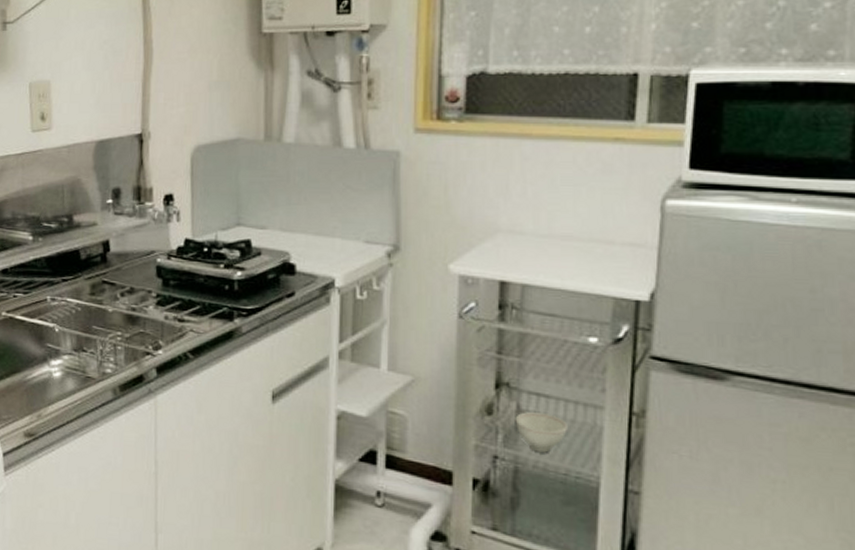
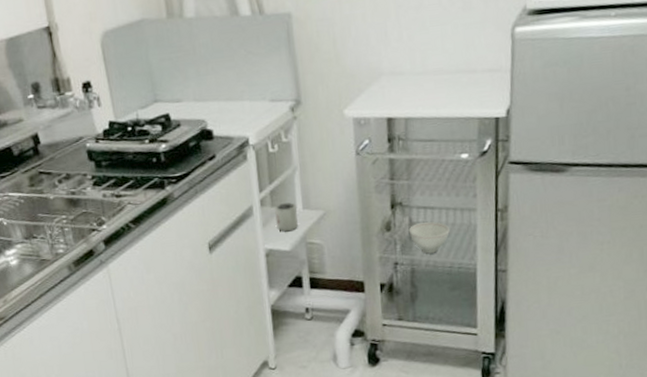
cup: none [354,358,380,394] -> present [275,202,298,232]

